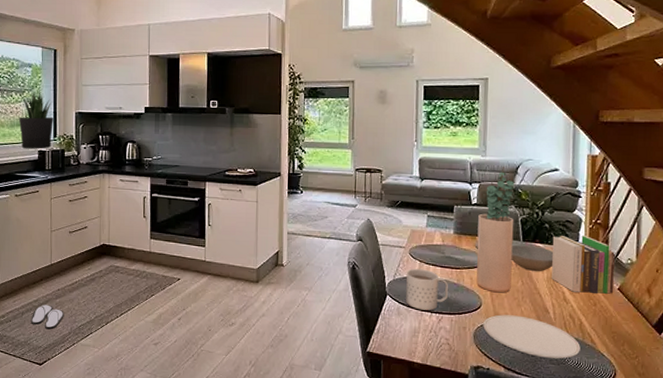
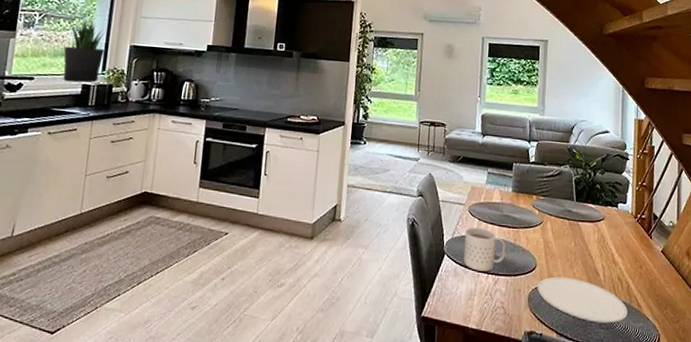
slippers: present [31,304,64,330] -> none [47,260,89,291]
vase: present [476,166,515,293] -> none [532,125,570,254]
bowl: present [511,245,554,272] -> none [565,205,604,233]
books: present [551,236,615,294] -> none [602,196,659,256]

